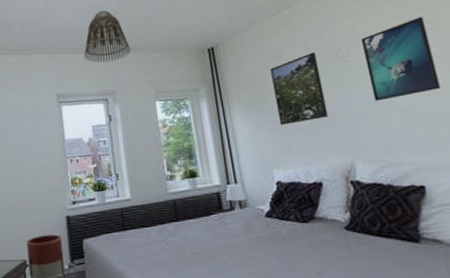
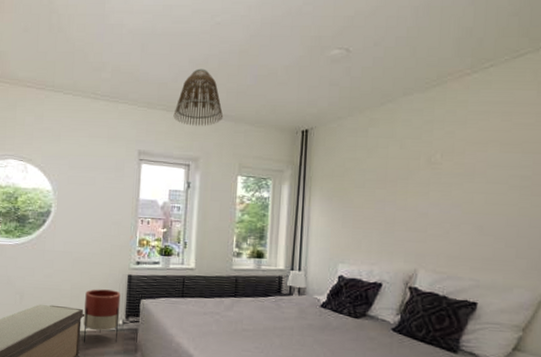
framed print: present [270,52,329,125] -> none [356,153,409,222]
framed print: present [361,16,441,101] -> none [453,135,526,214]

